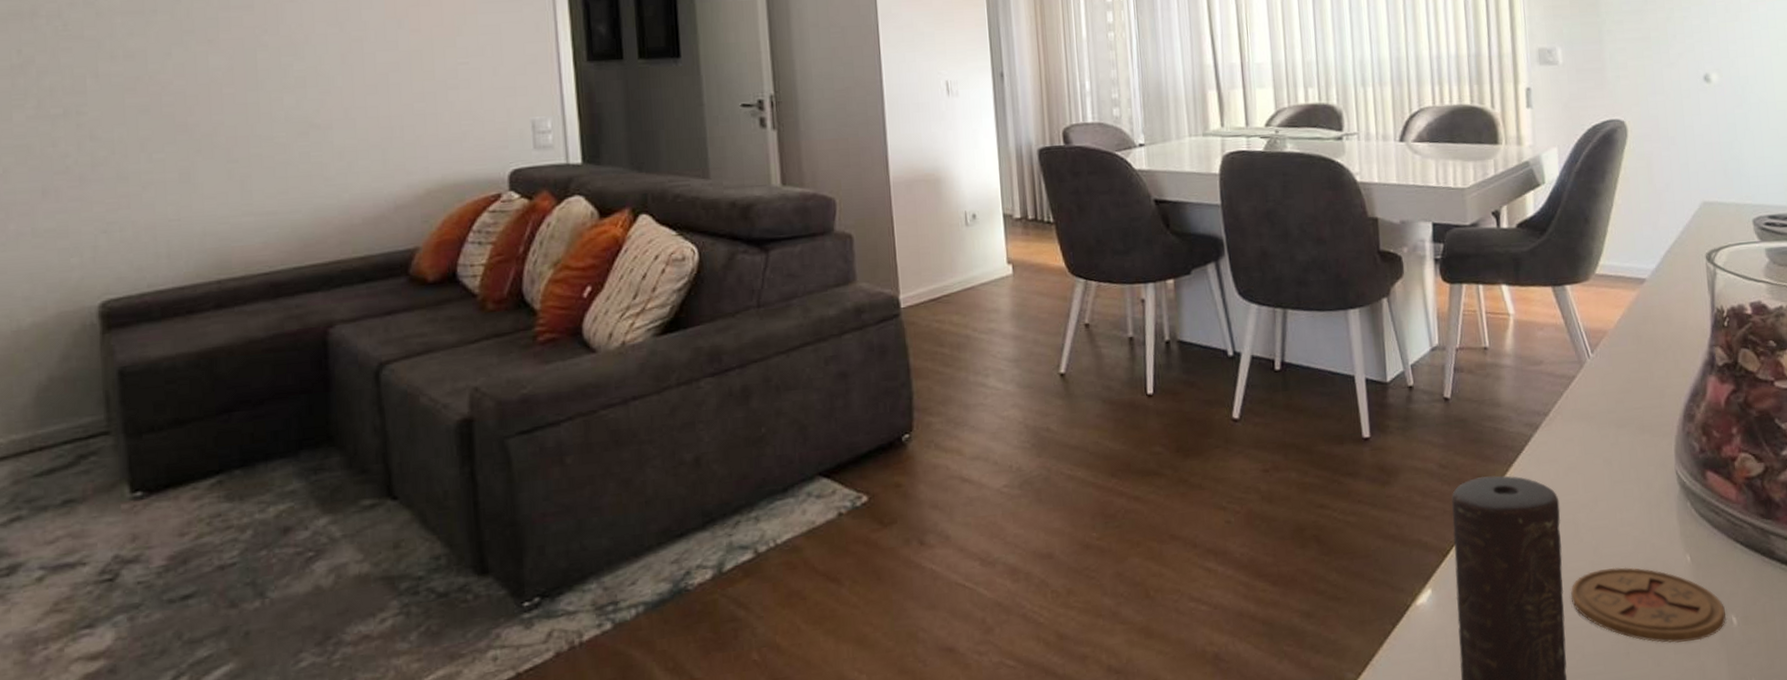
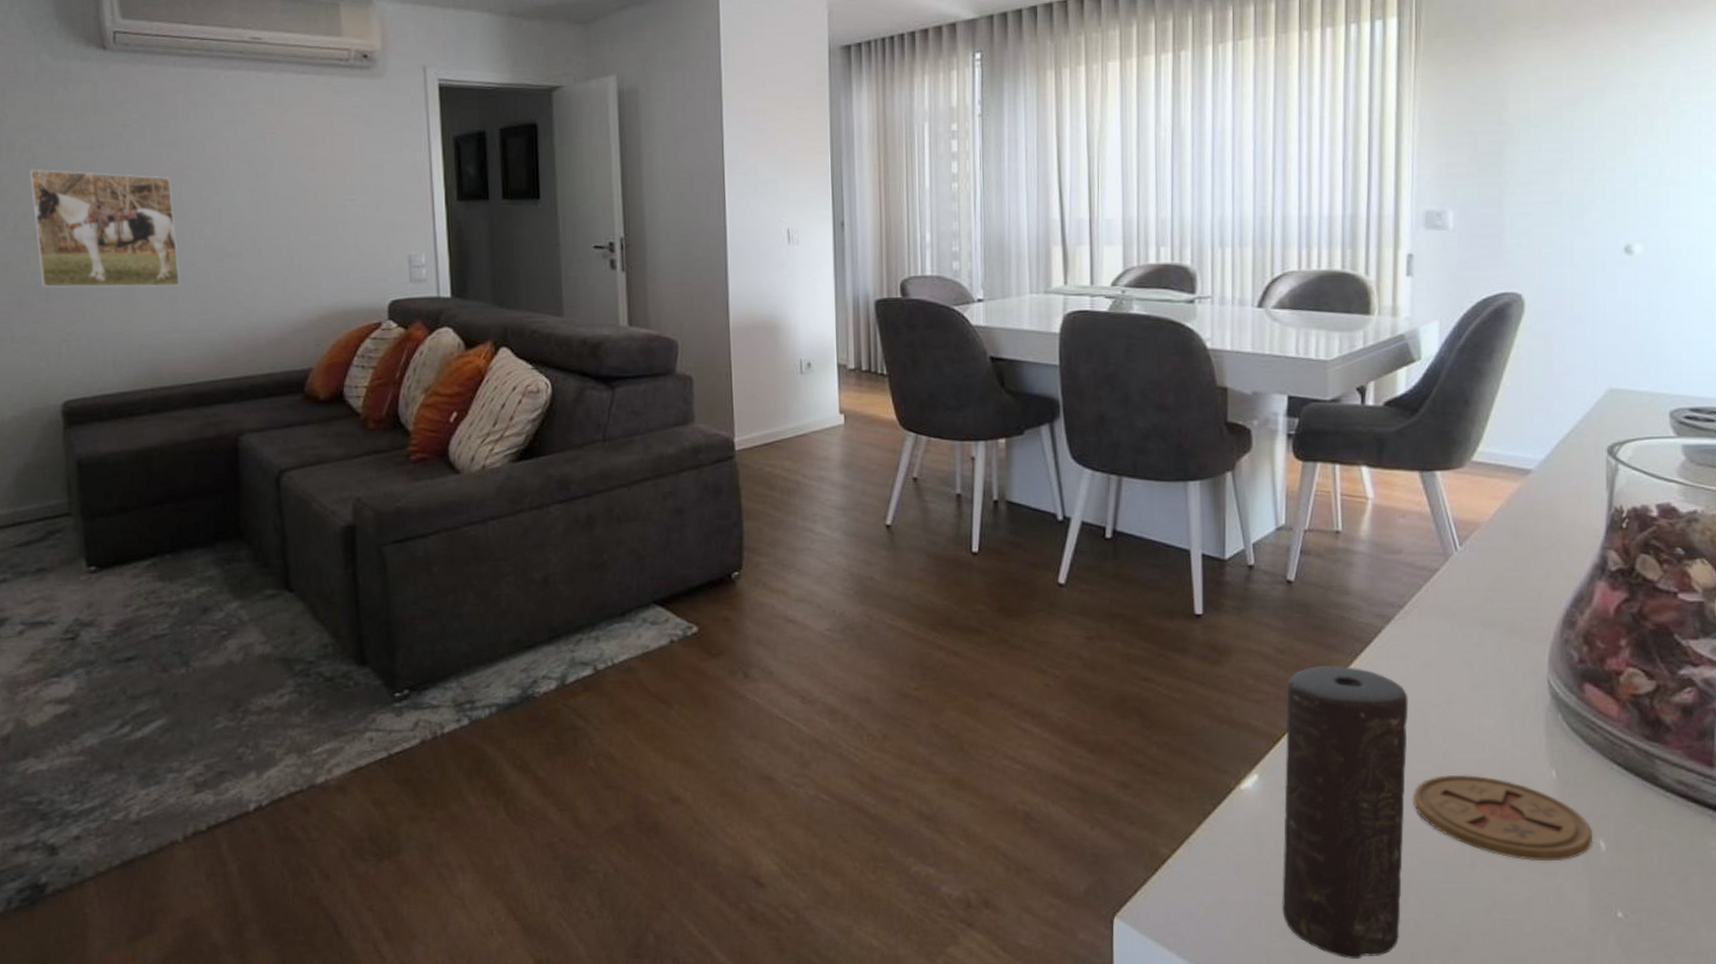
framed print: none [59,37,254,172] -> present [29,168,180,289]

